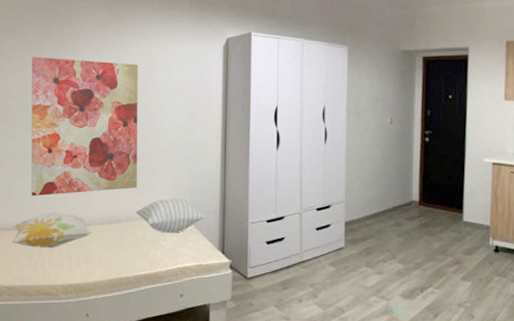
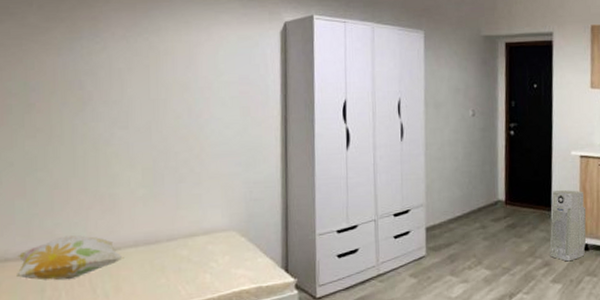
wall art: present [31,56,138,197] -> none [36,44,179,218]
pillow: present [136,198,206,233] -> none [179,210,266,253]
air purifier: none [460,195,498,261] -> present [549,190,587,262]

